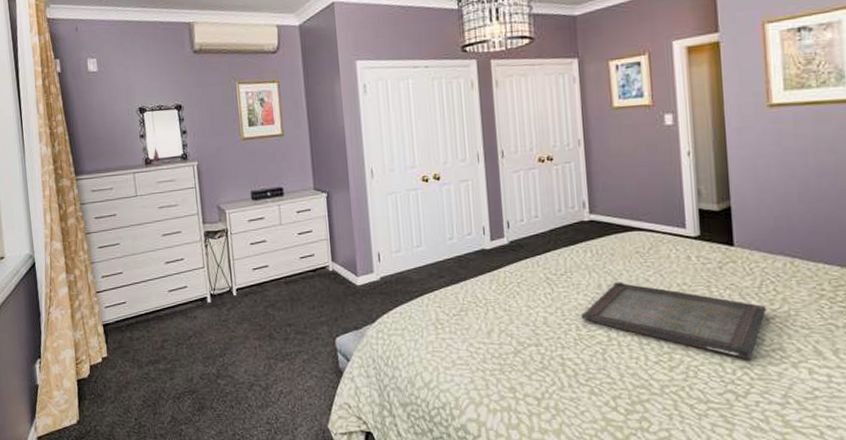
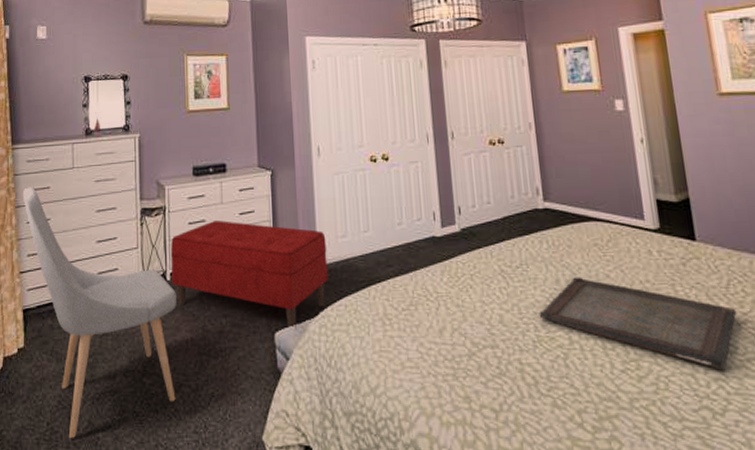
chair: none [91,215,249,430] -> present [22,187,176,438]
bench: none [234,240,384,335] -> present [170,220,328,329]

